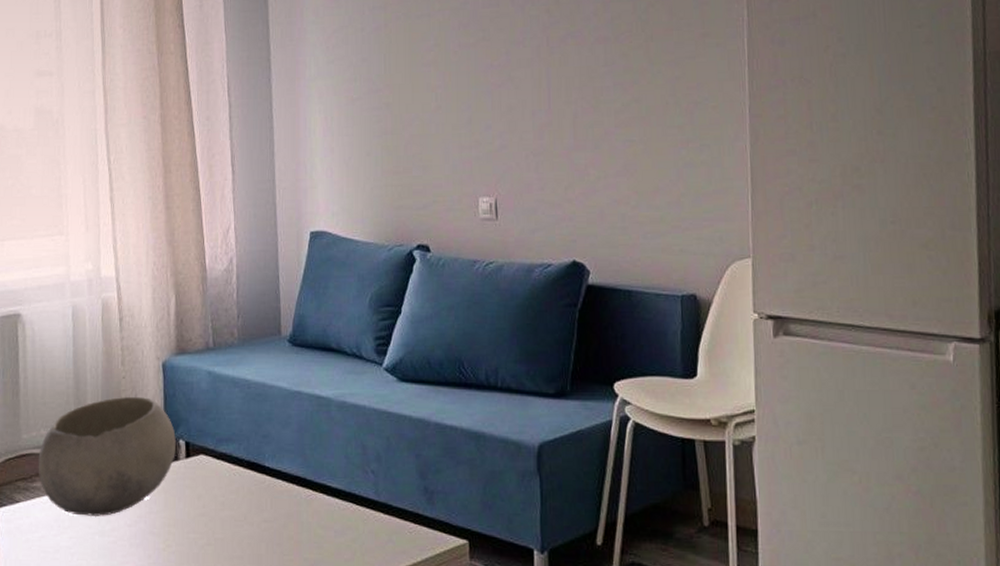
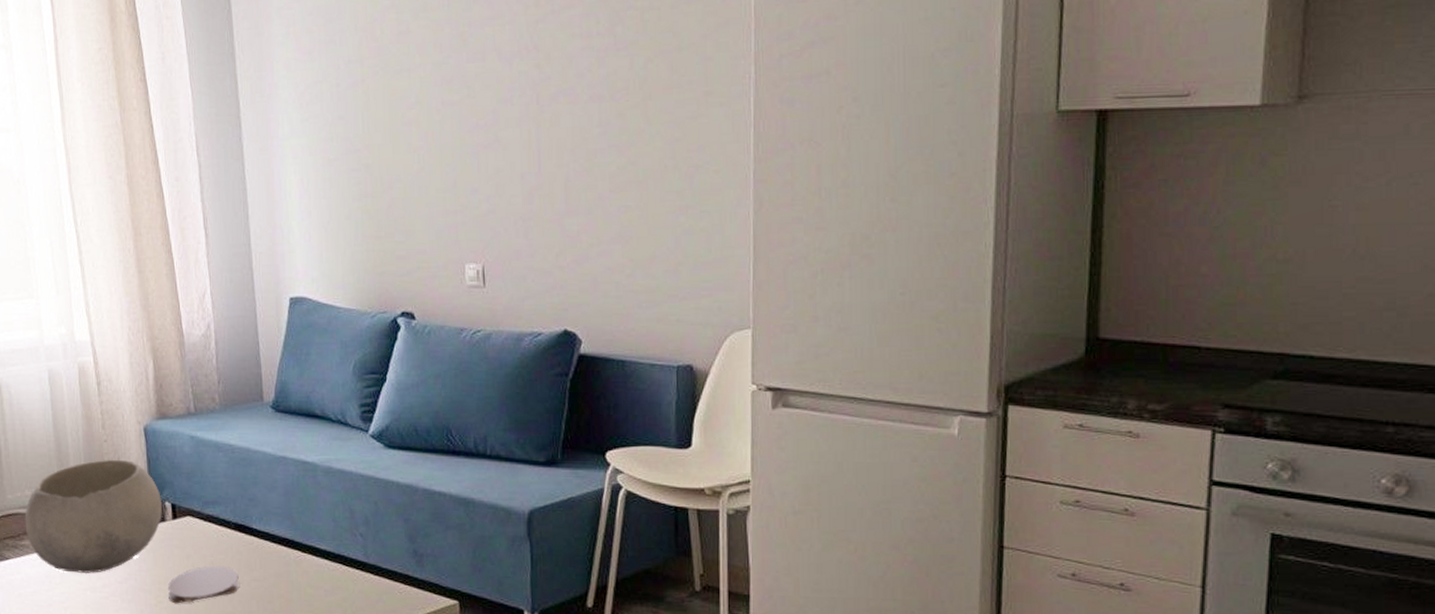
coaster: none [177,506,249,548] -> present [168,565,239,604]

